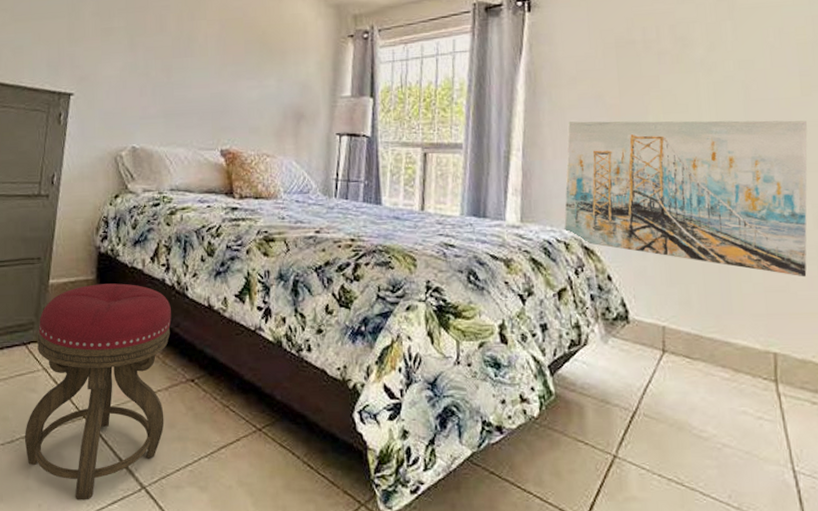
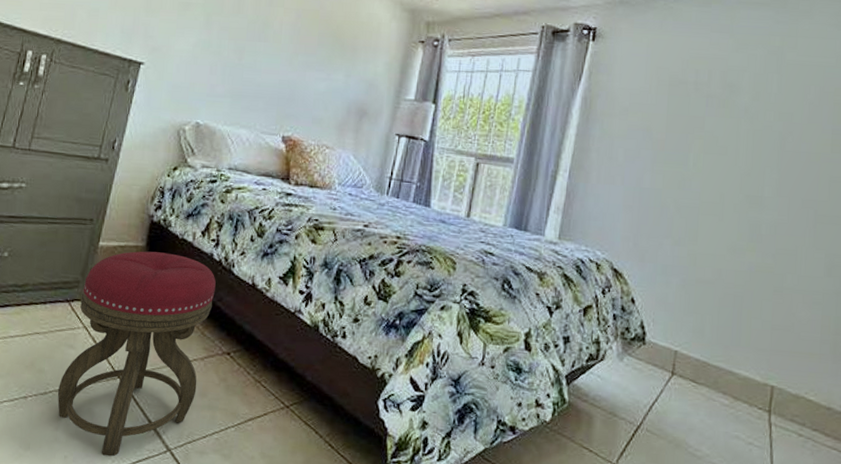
wall art: present [564,120,808,277] -> none [597,150,832,320]

